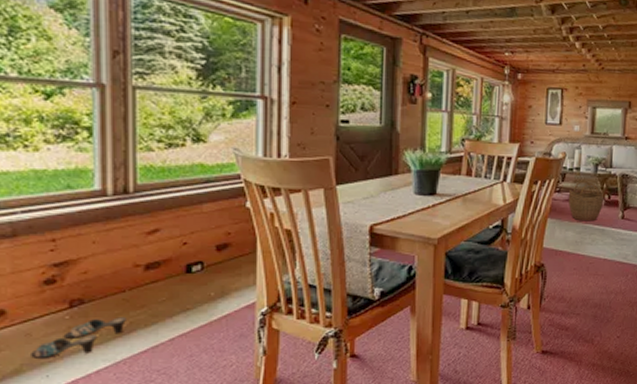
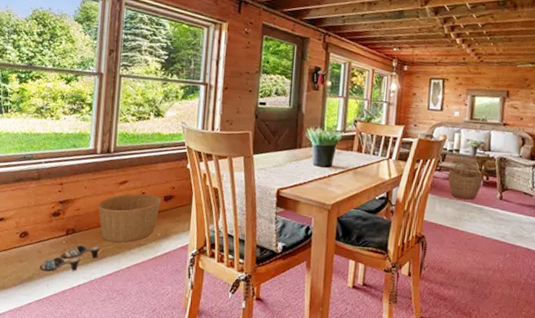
basket: none [116,244,213,311] -> present [98,193,162,243]

